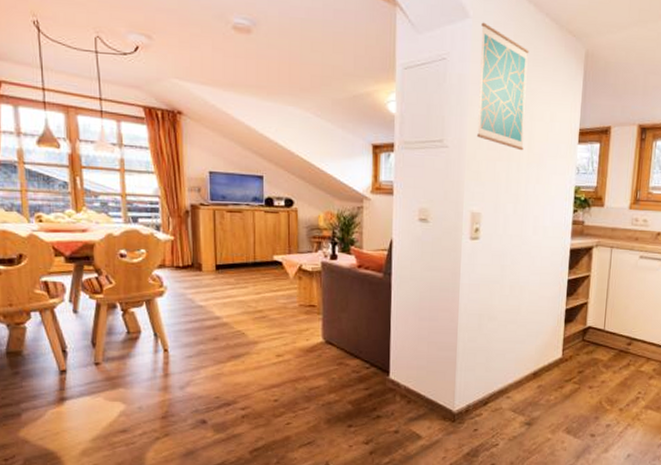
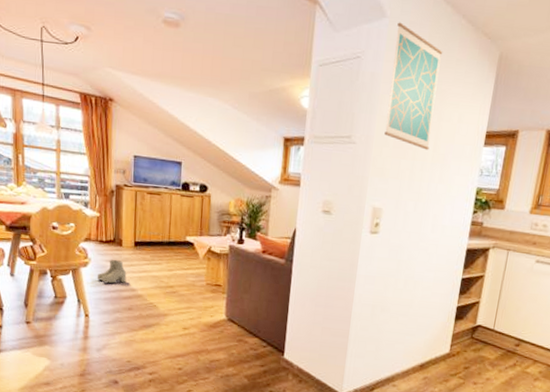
boots: none [175,286,209,312] -> present [96,260,127,283]

